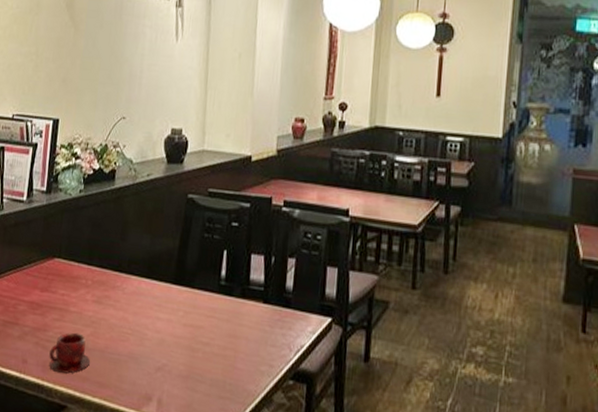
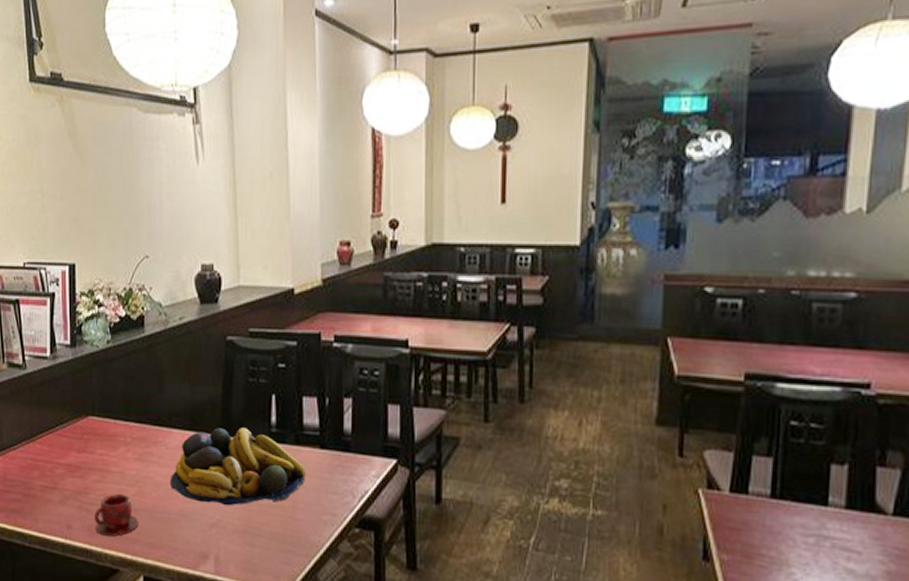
fruit bowl: none [123,277,249,352] -> present [169,428,307,506]

